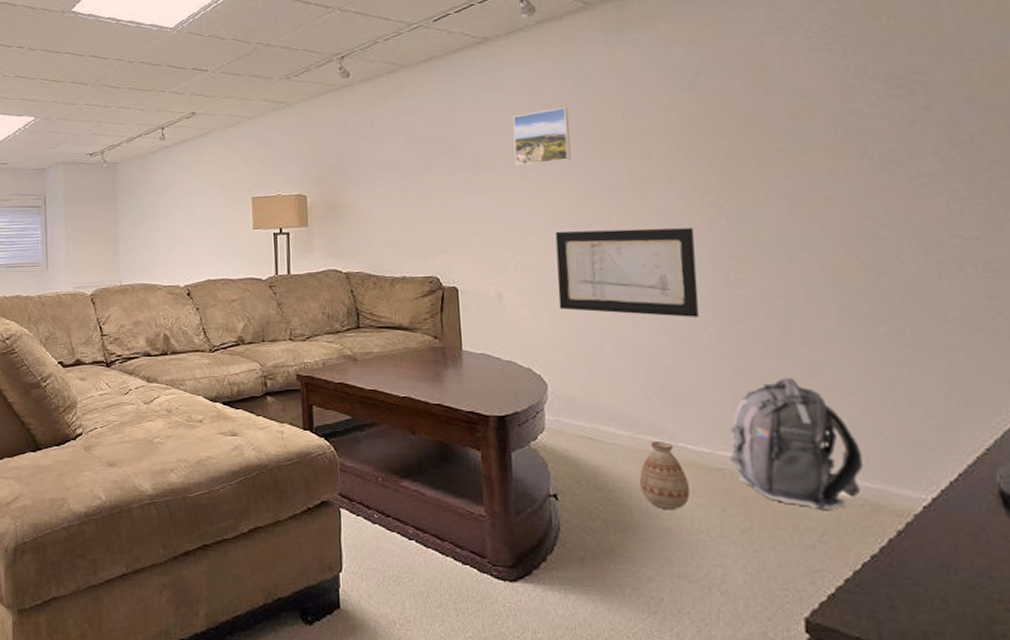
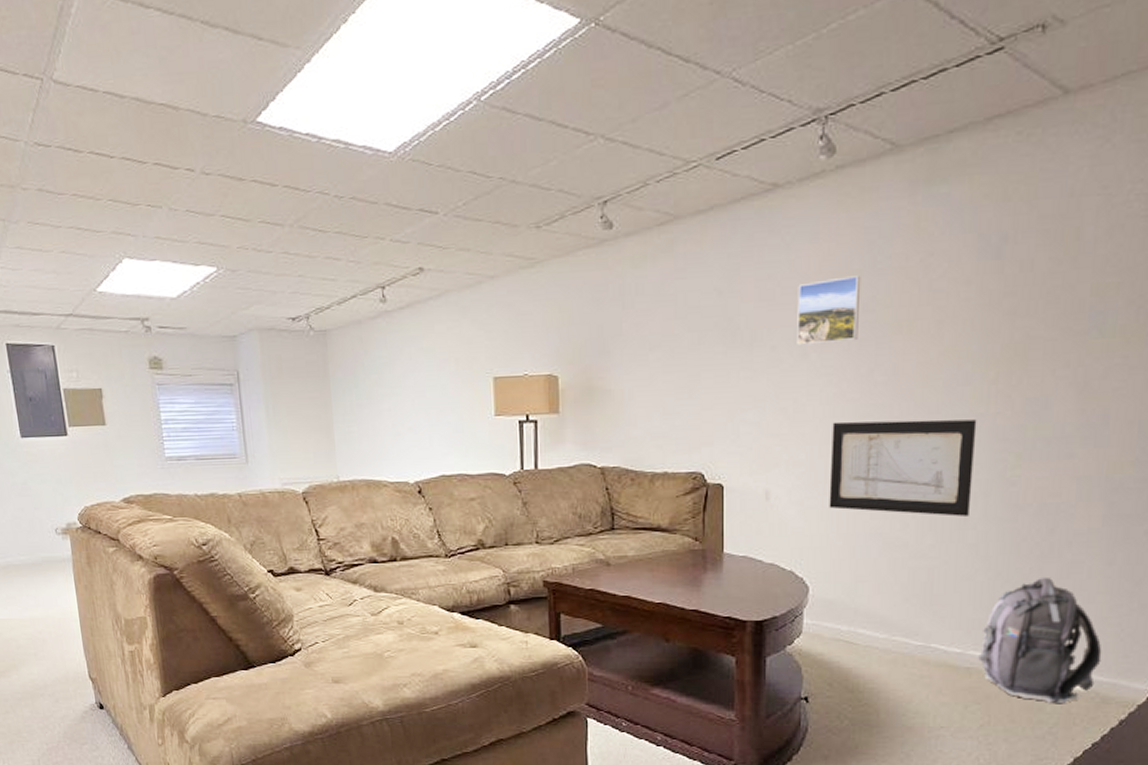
vase: present [639,442,691,510] -> none [889,643,937,709]

